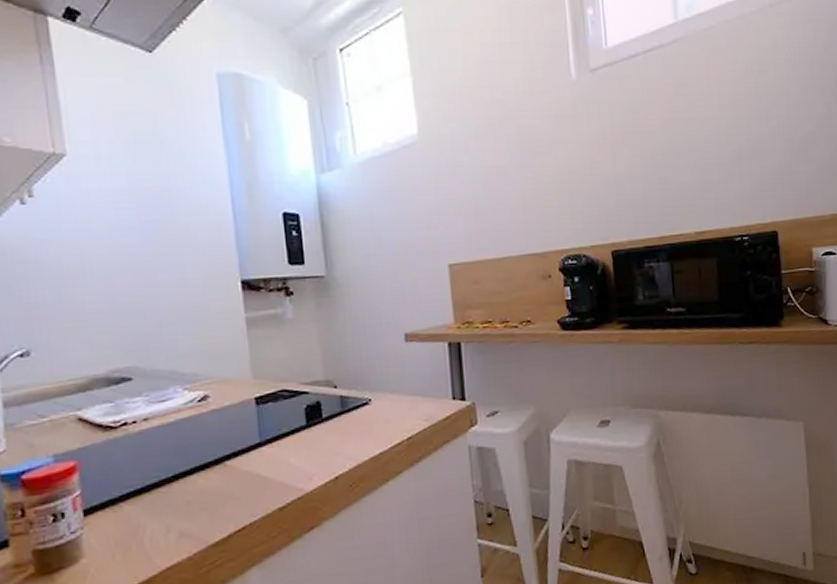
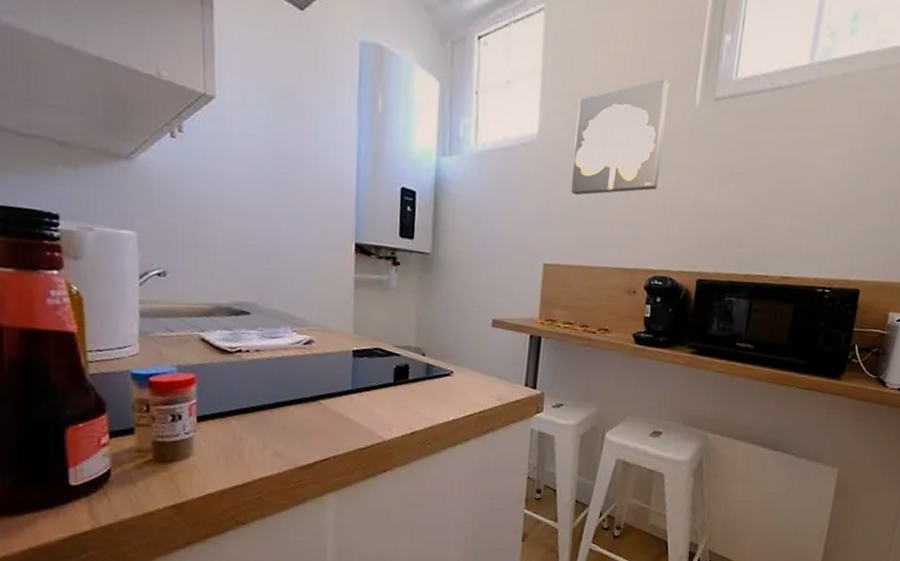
wall art: none [453,60,551,188] -> present [571,79,669,196]

